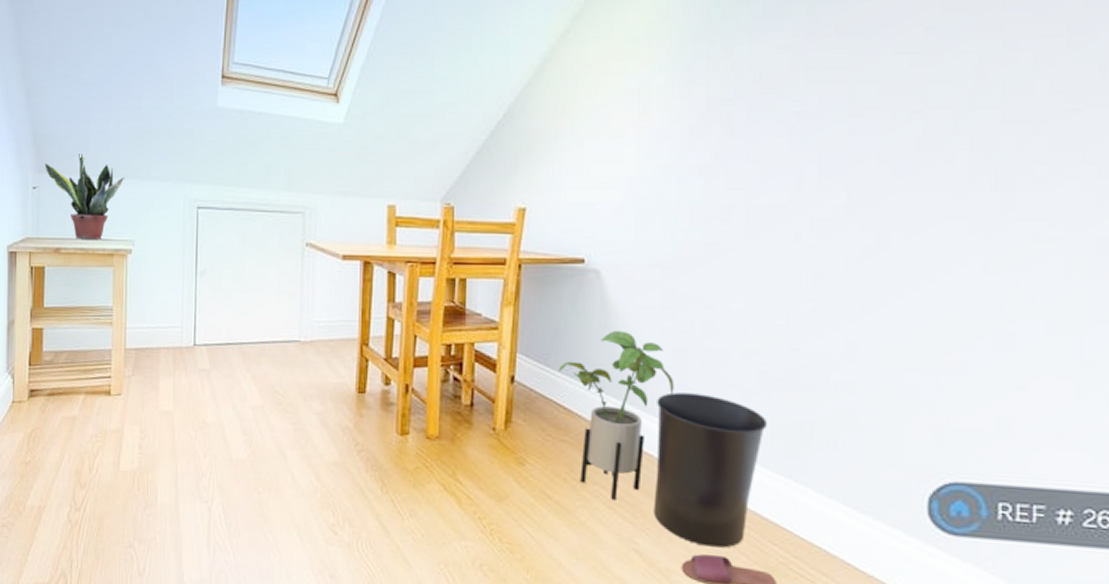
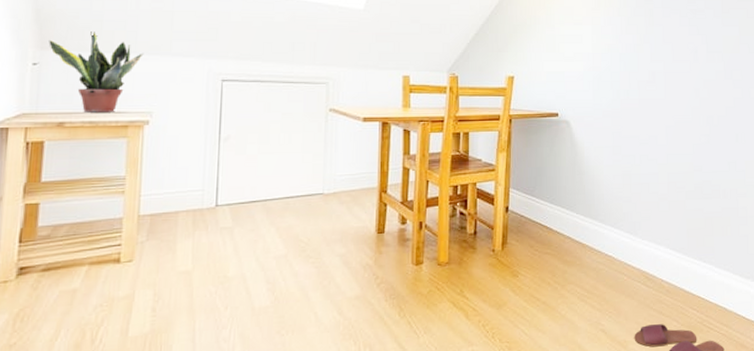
house plant: present [558,331,674,501] -> none [541,165,624,295]
waste bin: present [653,392,767,548] -> none [612,206,684,319]

